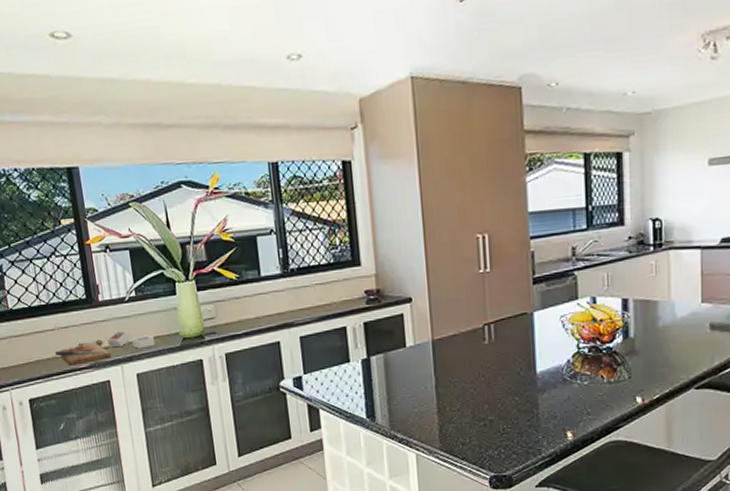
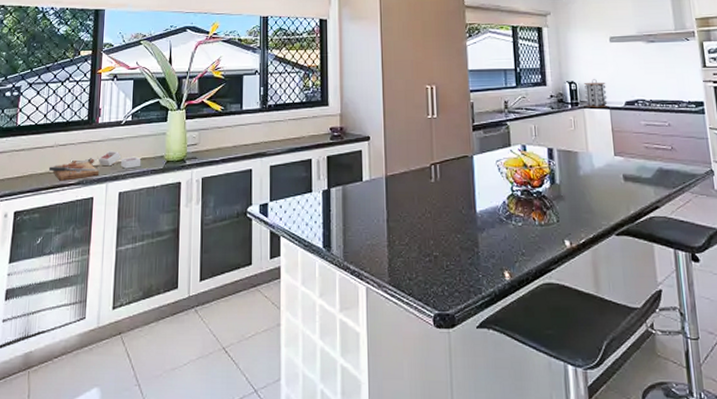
spice rack: none [670,212,699,250] -> present [583,78,608,108]

